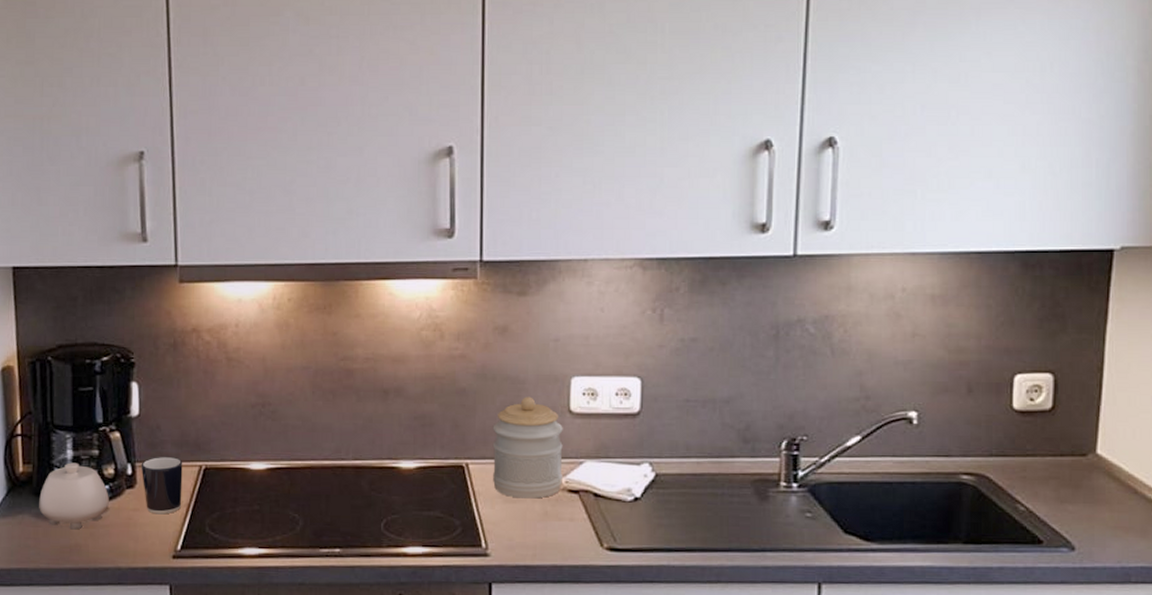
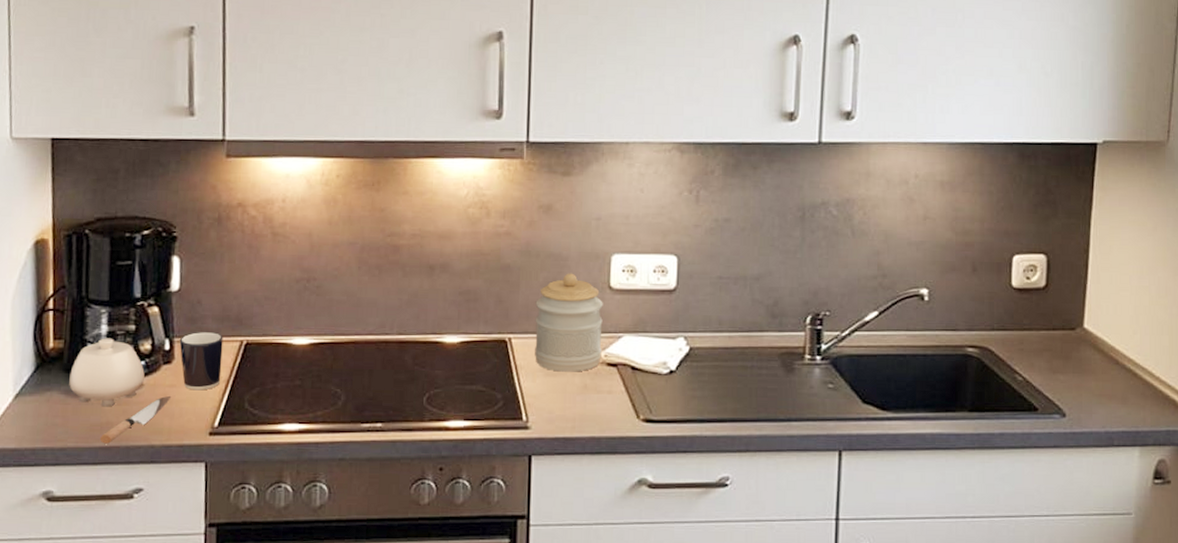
kitchen knife: none [70,519,136,566] -> present [100,395,172,444]

